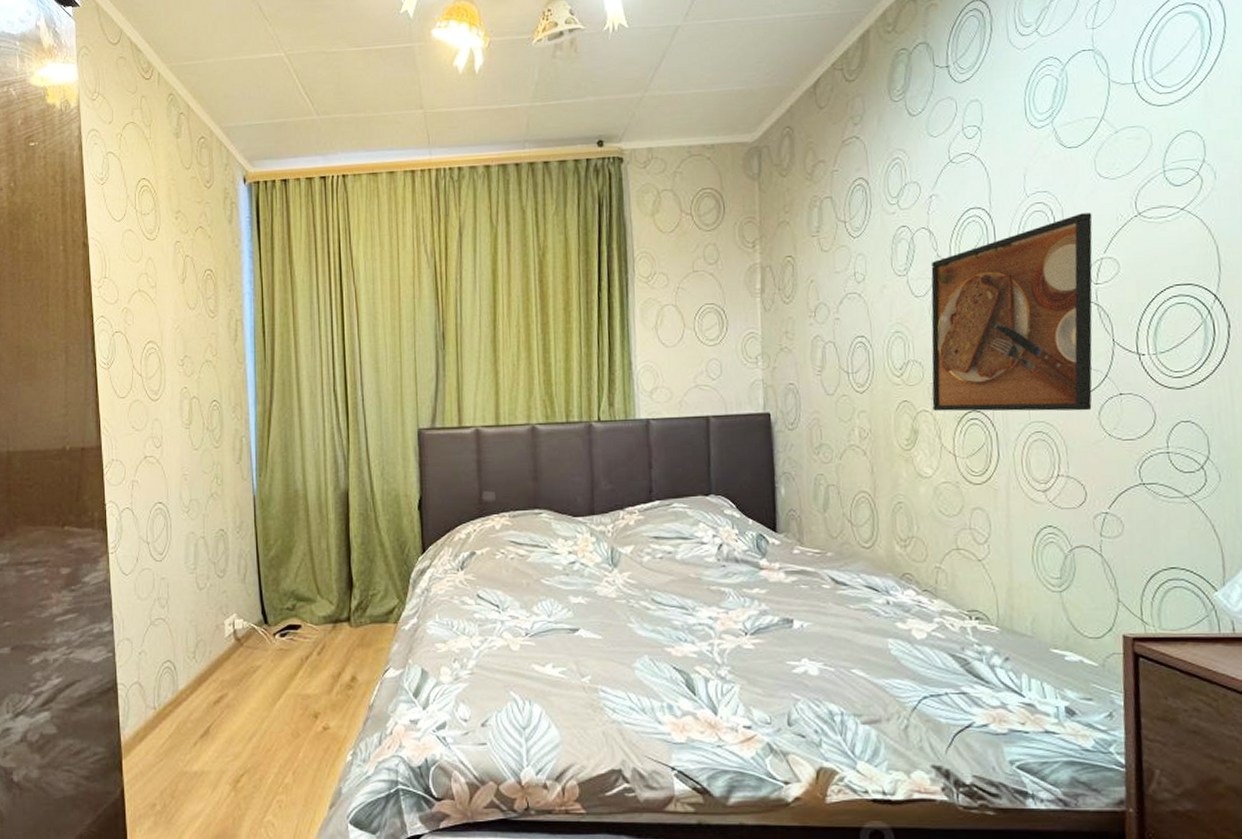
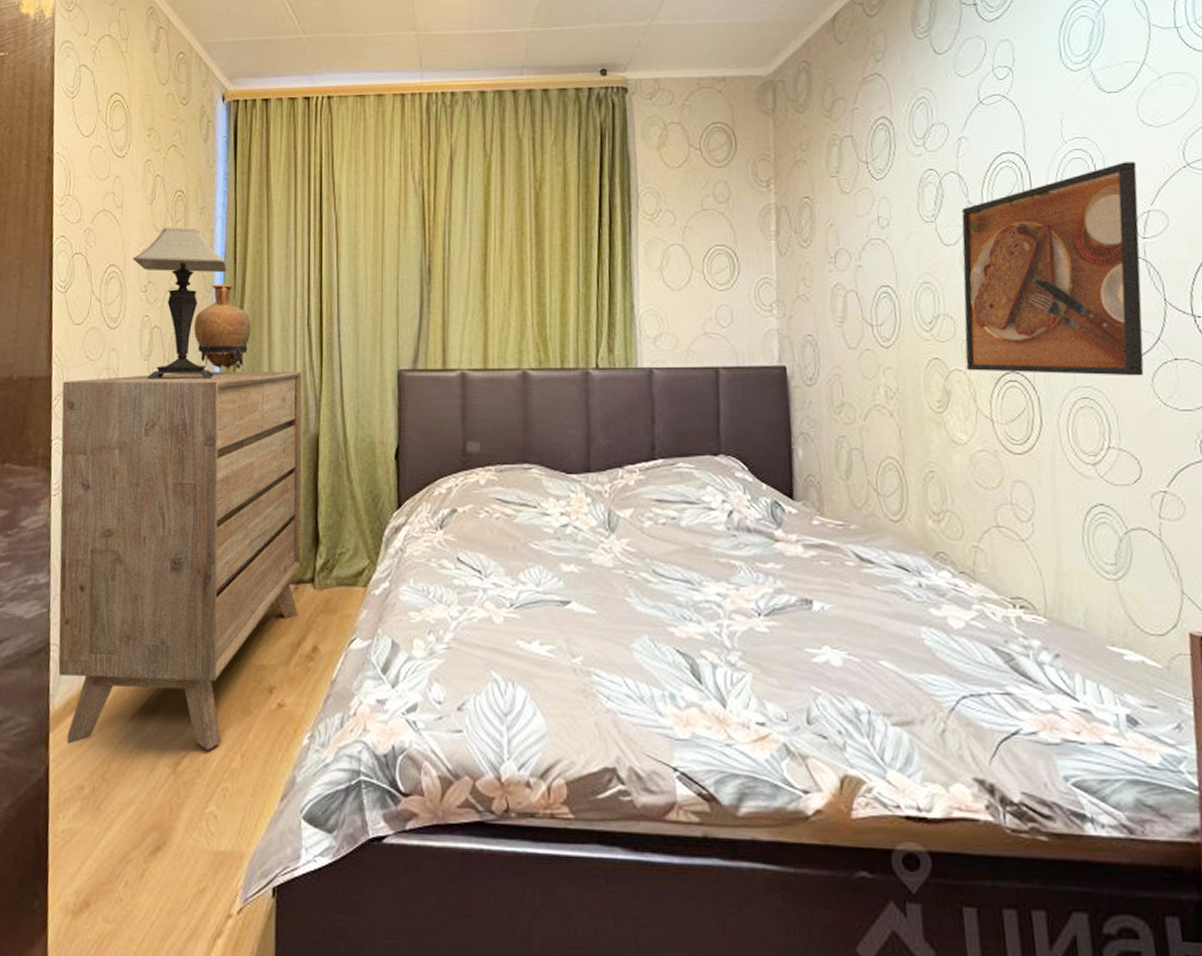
dresser: none [112,433,337,769] -> present [58,371,302,750]
table lamp: none [169,304,257,447] -> present [132,227,227,380]
vase: none [230,355,282,436] -> present [194,284,251,372]

